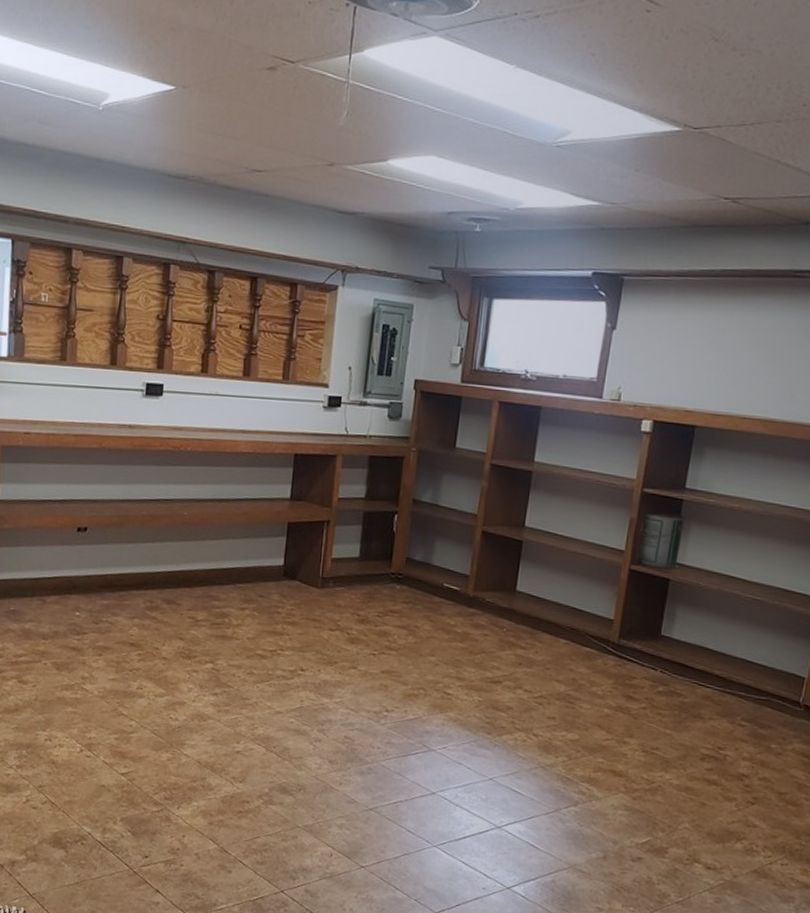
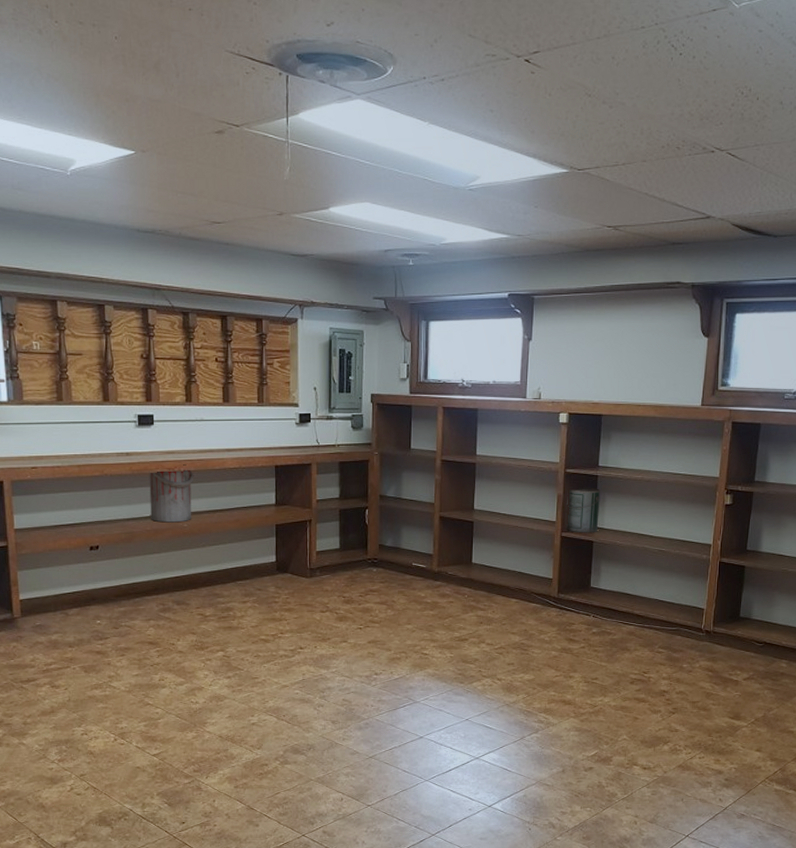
paint can: none [148,443,202,510] -> present [149,464,194,523]

